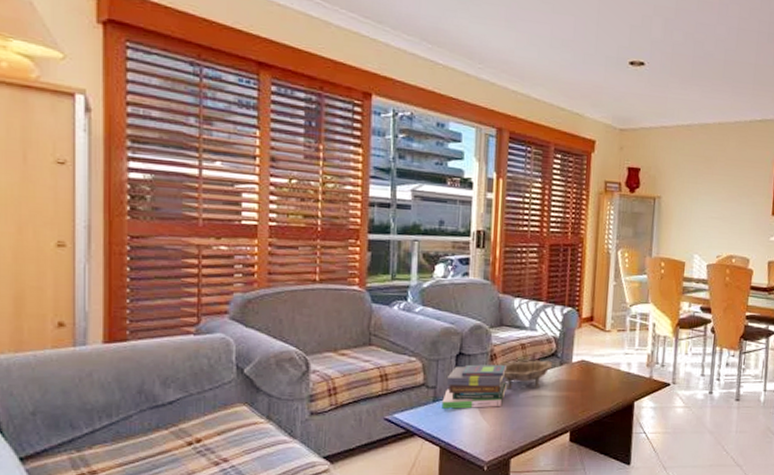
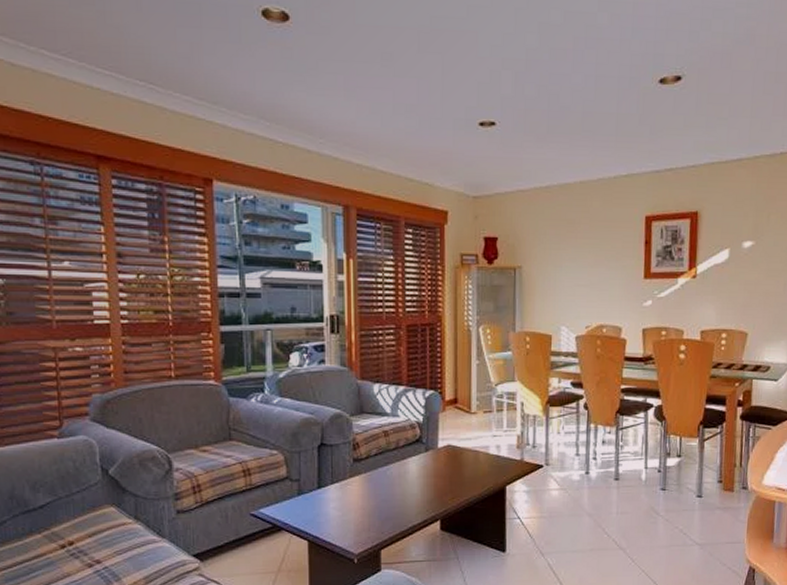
books: present [442,364,507,409] -> none [307,454,371,502]
decorative bowl: present [498,360,552,389] -> none [361,447,417,479]

